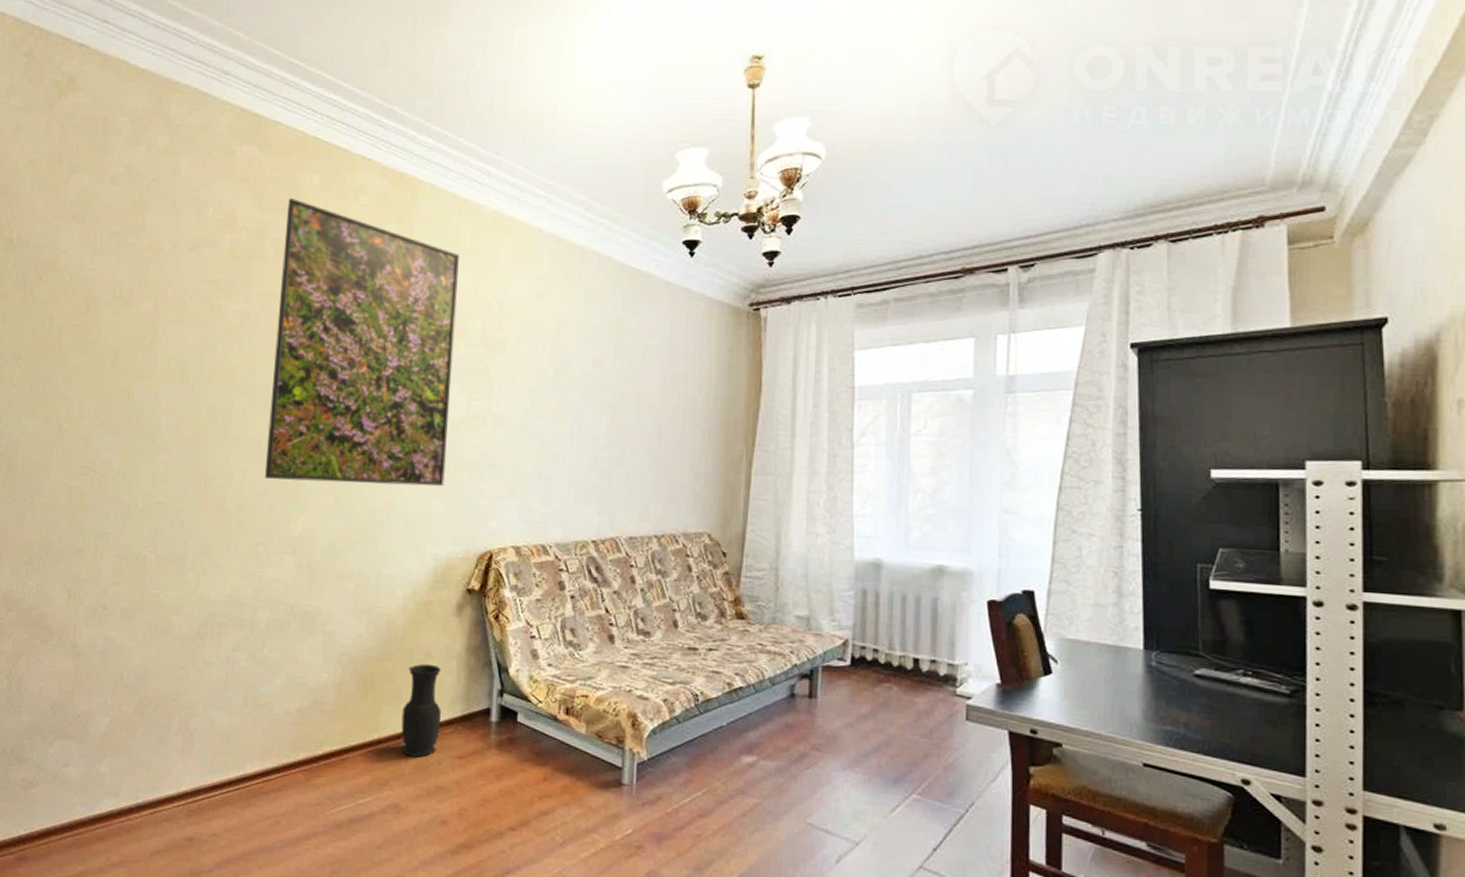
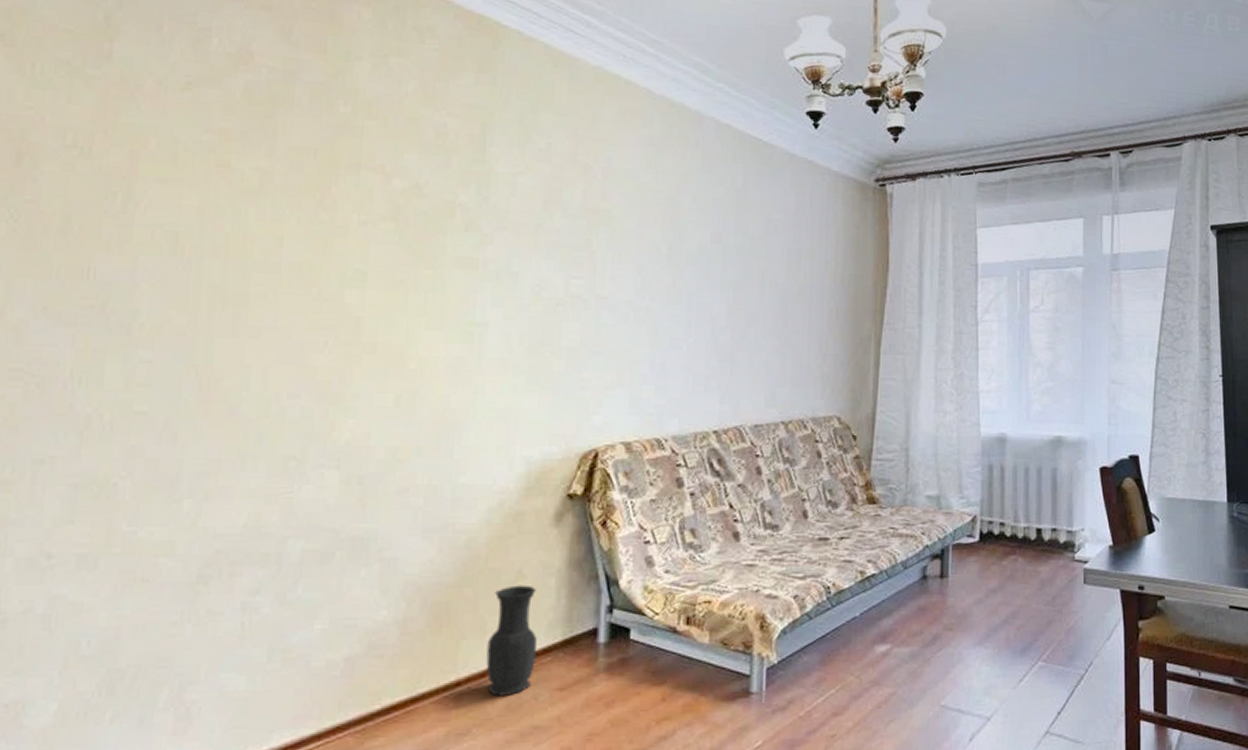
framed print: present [264,199,459,487] -> none [296,34,554,379]

